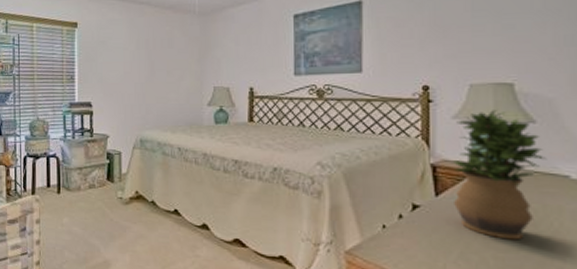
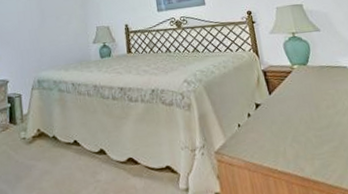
potted plant: present [454,110,547,240] -> none [273,24,332,121]

